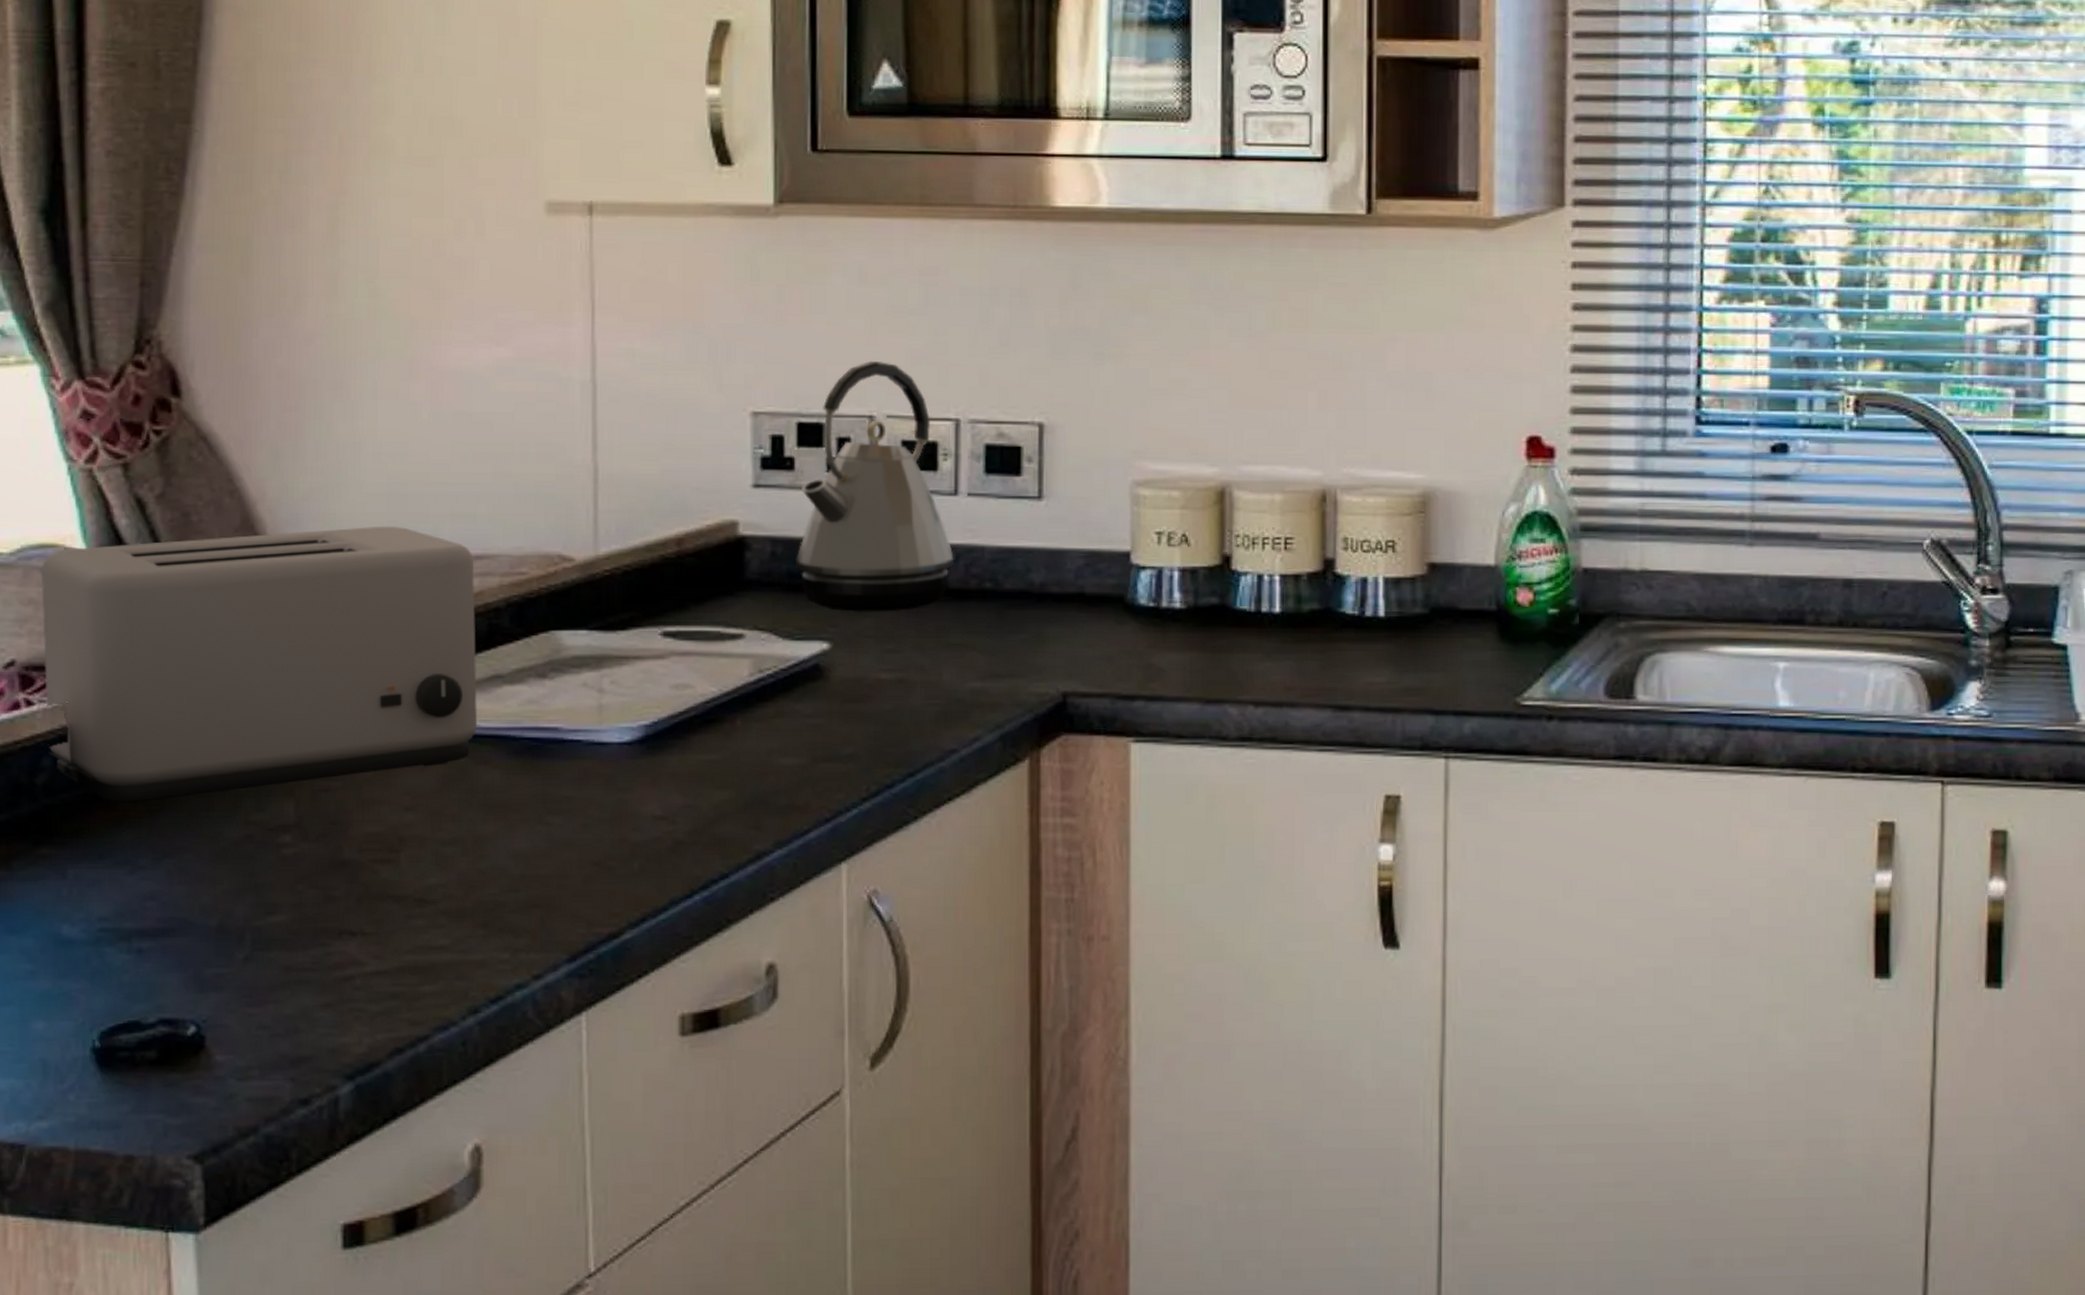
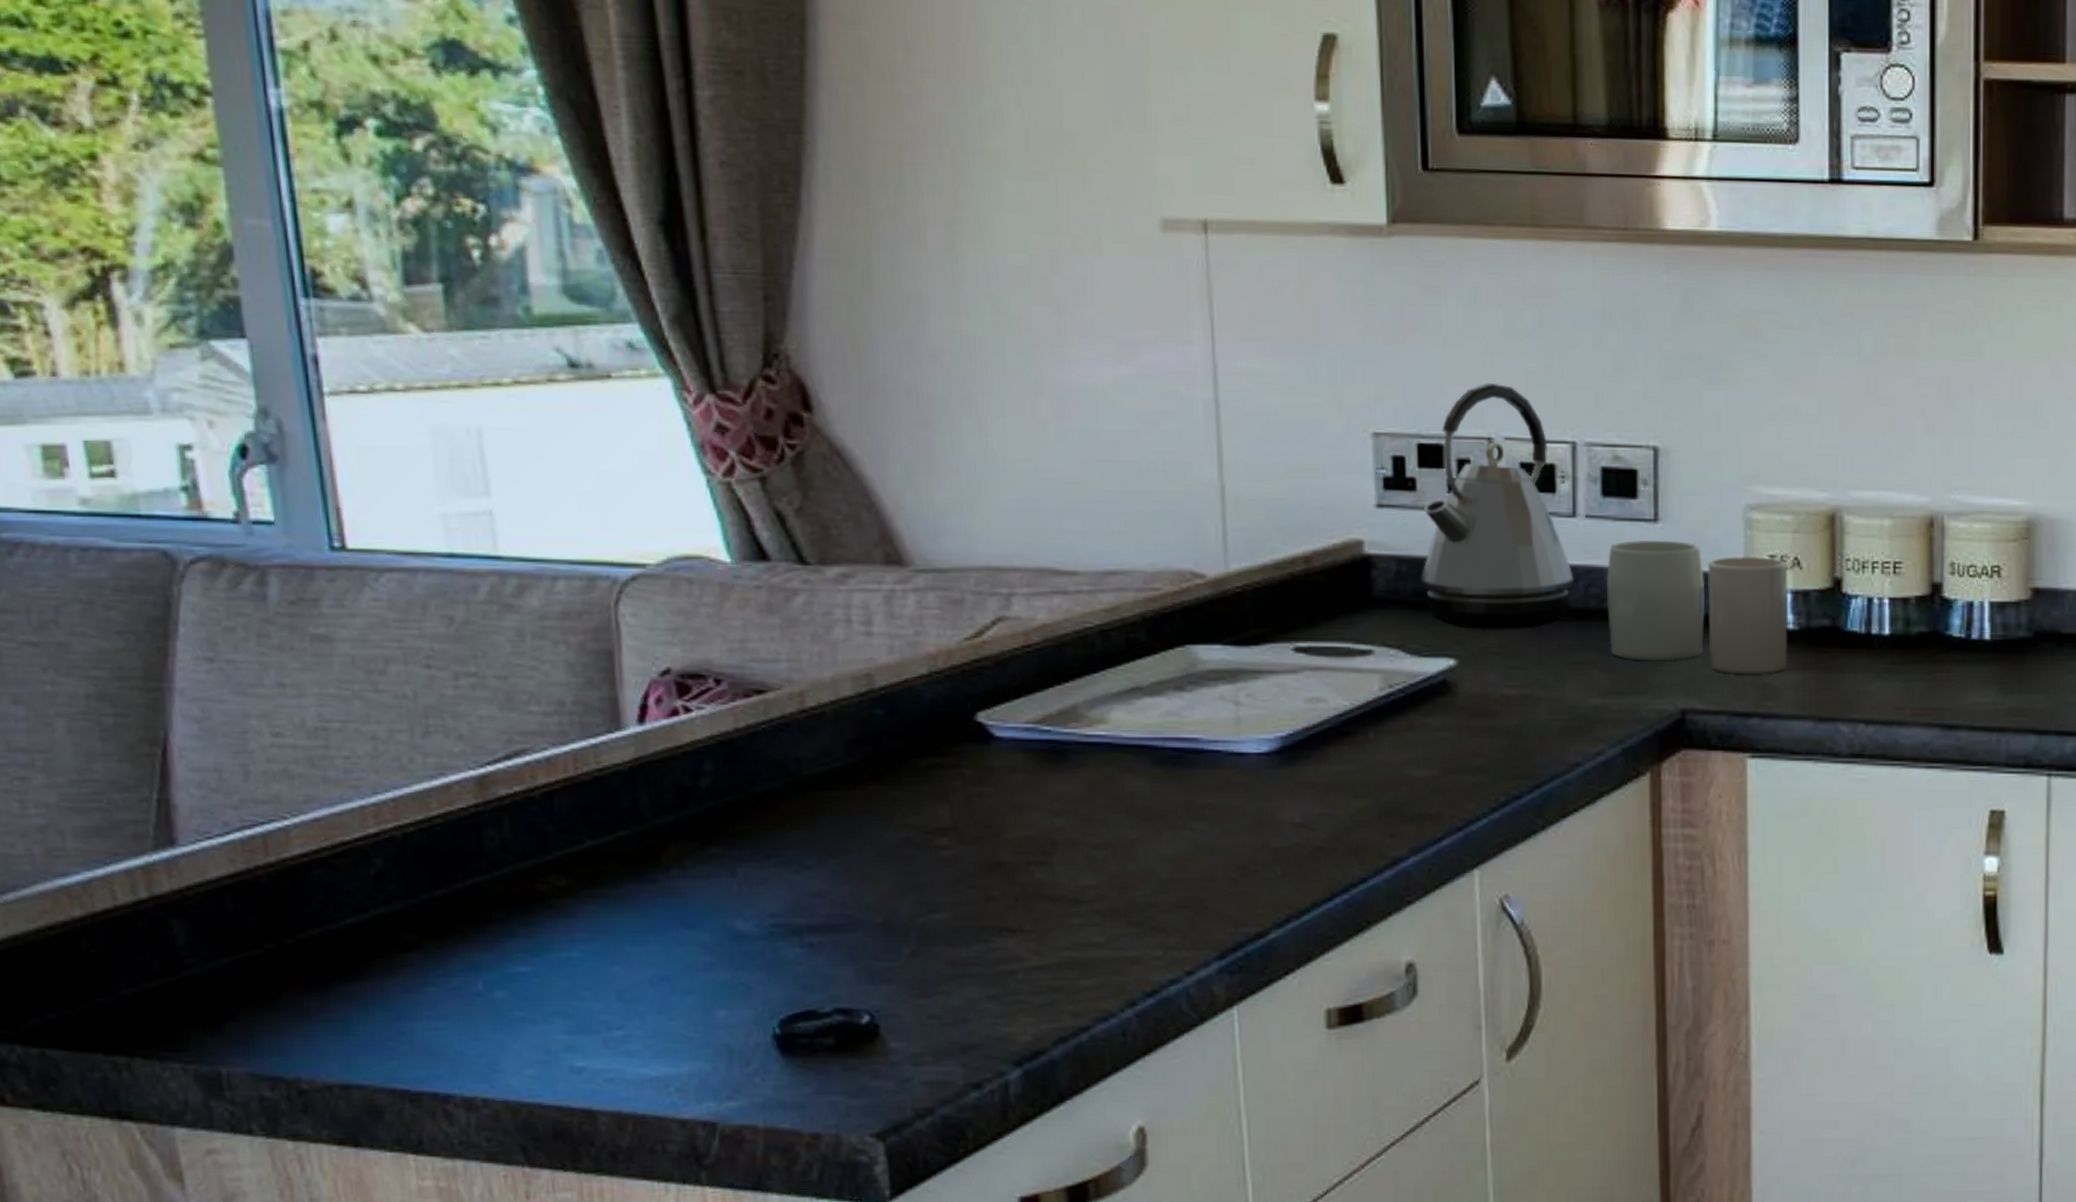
toaster: present [42,526,477,805] -> none [689,541,1120,808]
mug: none [987,517,1090,642] -> present [1606,540,1706,661]
mug: none [1092,533,1176,656] -> present [1708,556,1789,675]

